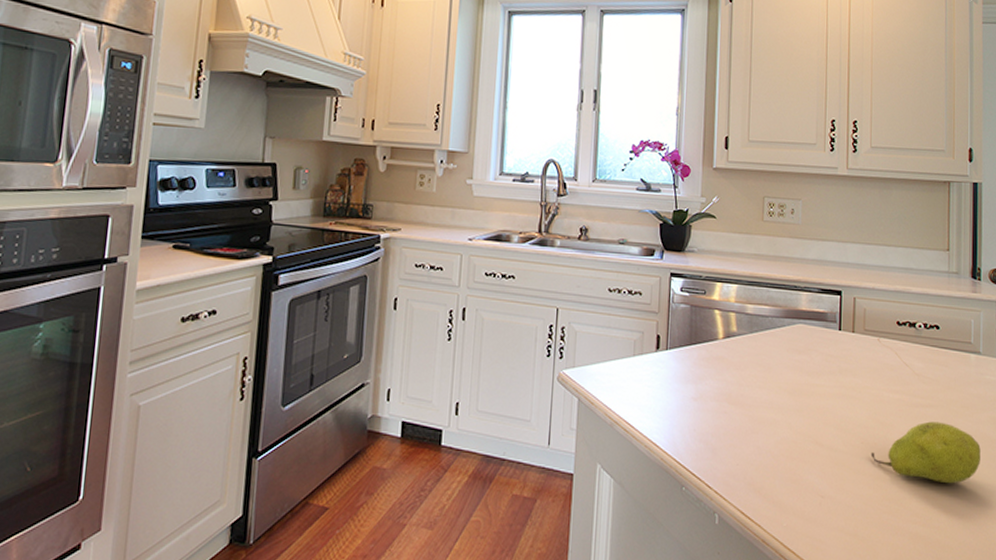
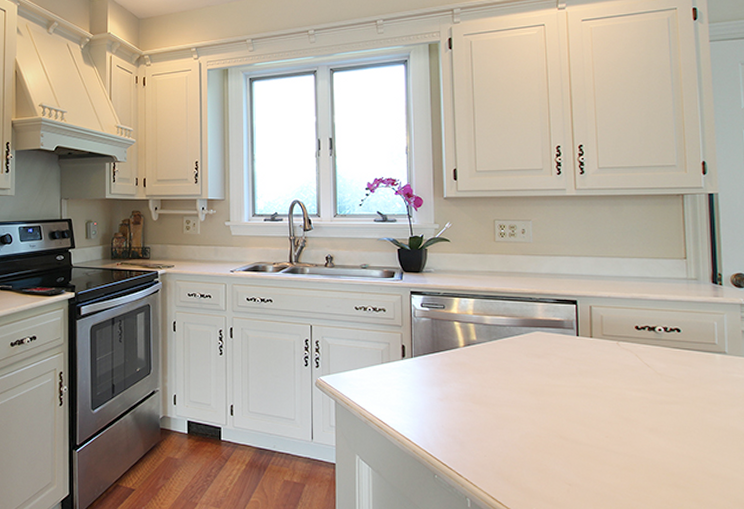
fruit: present [870,421,981,484] -> none [616,417,732,474]

